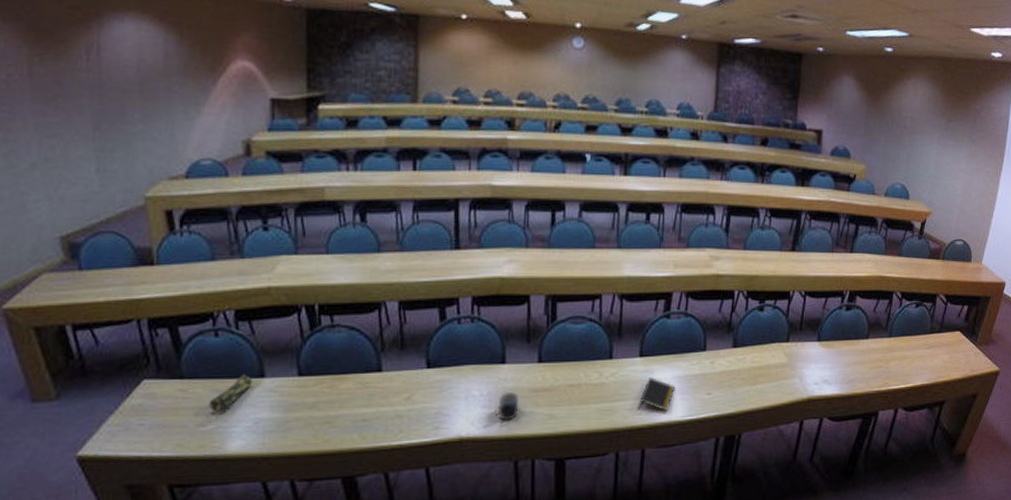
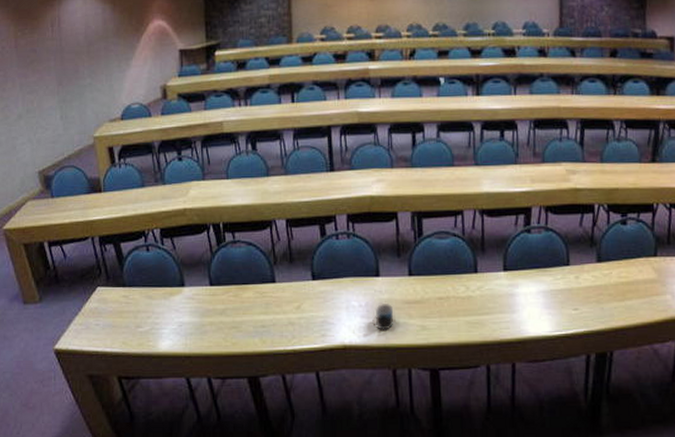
pencil case: present [209,374,253,412] -> none [145,284,176,315]
notepad: present [640,376,676,412] -> none [507,290,542,326]

